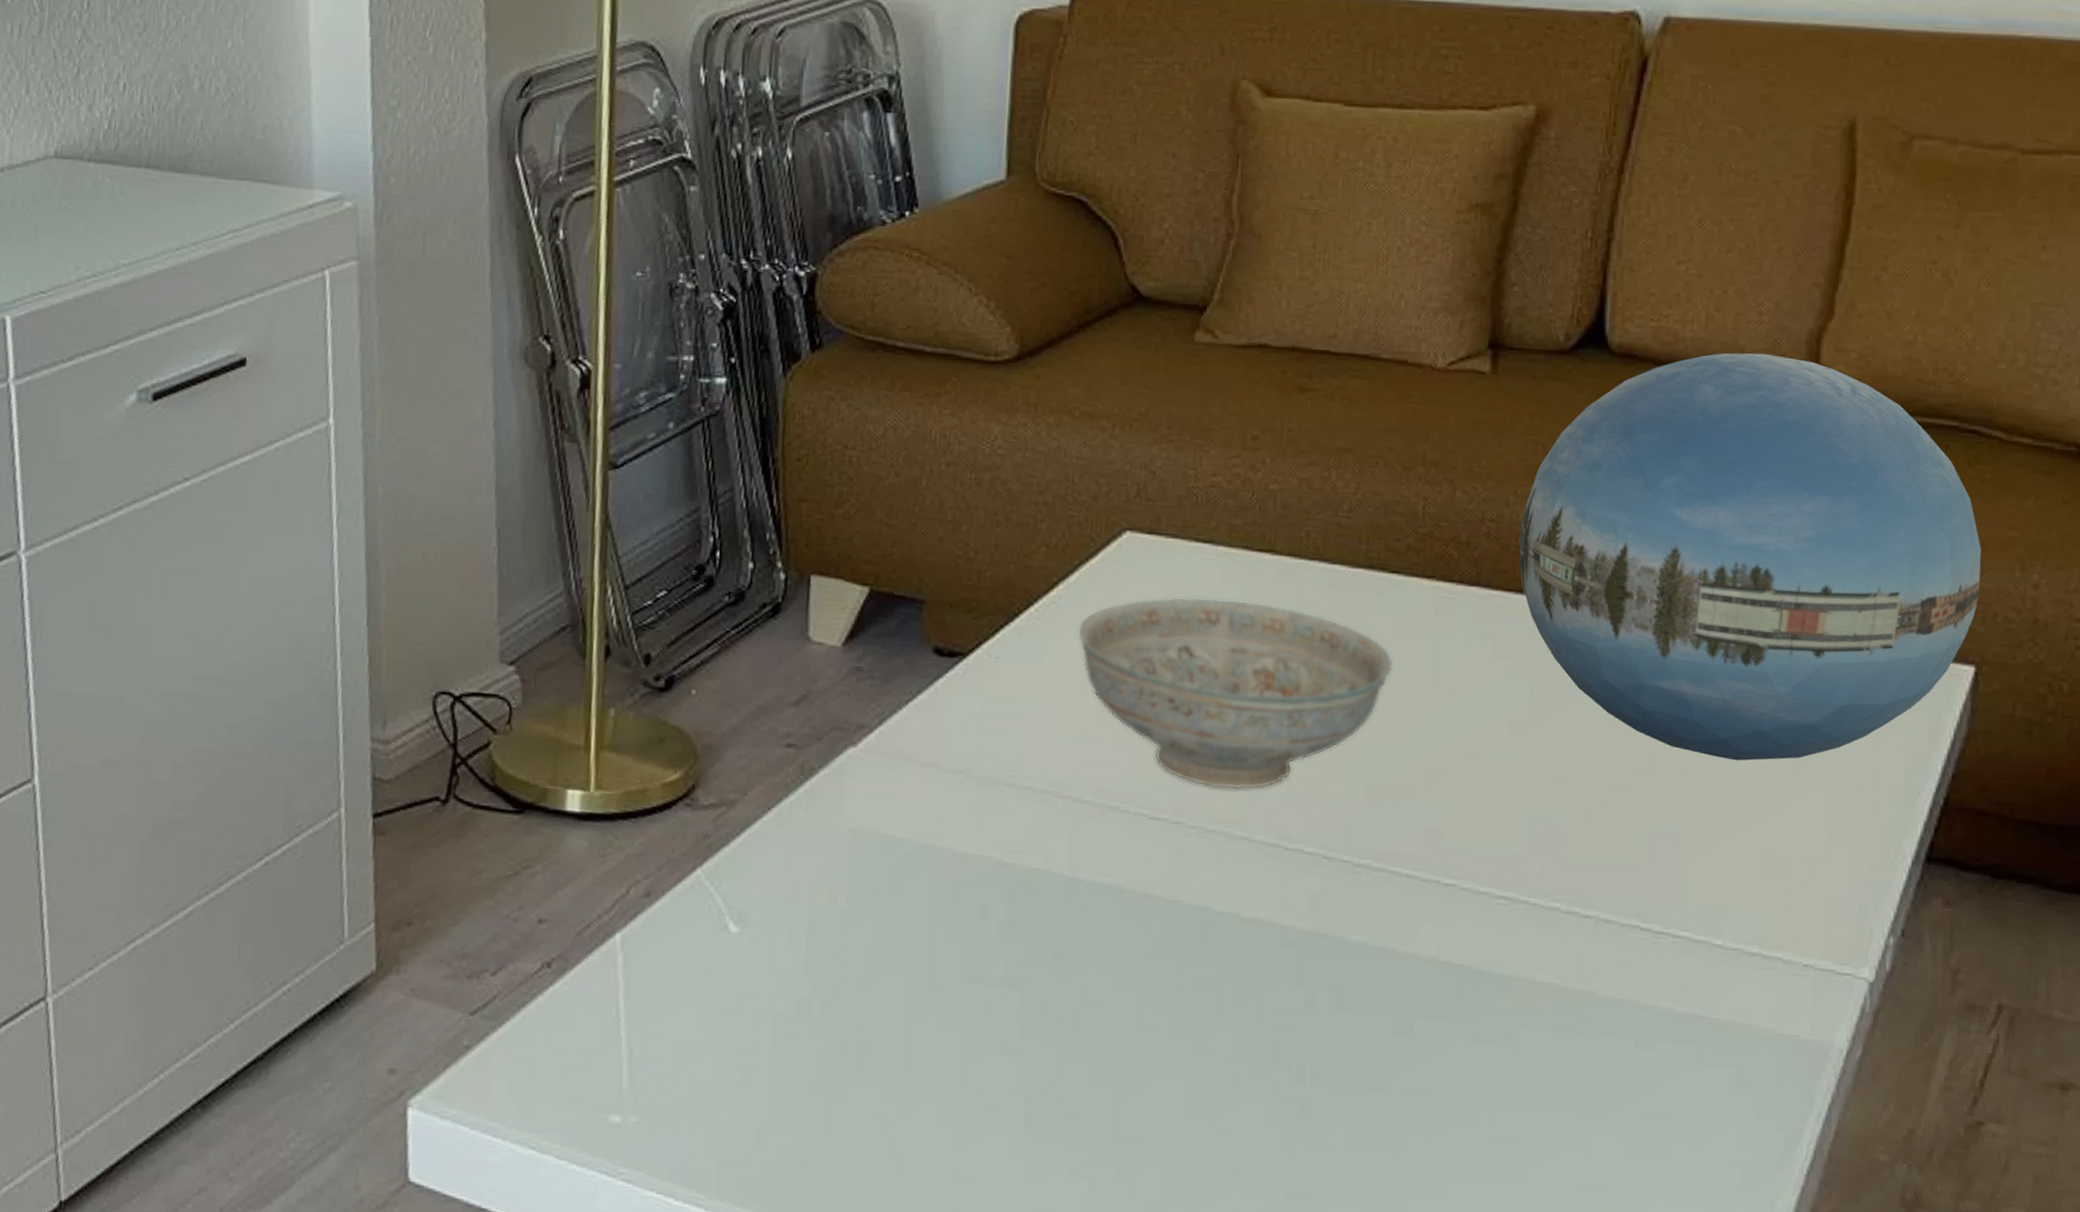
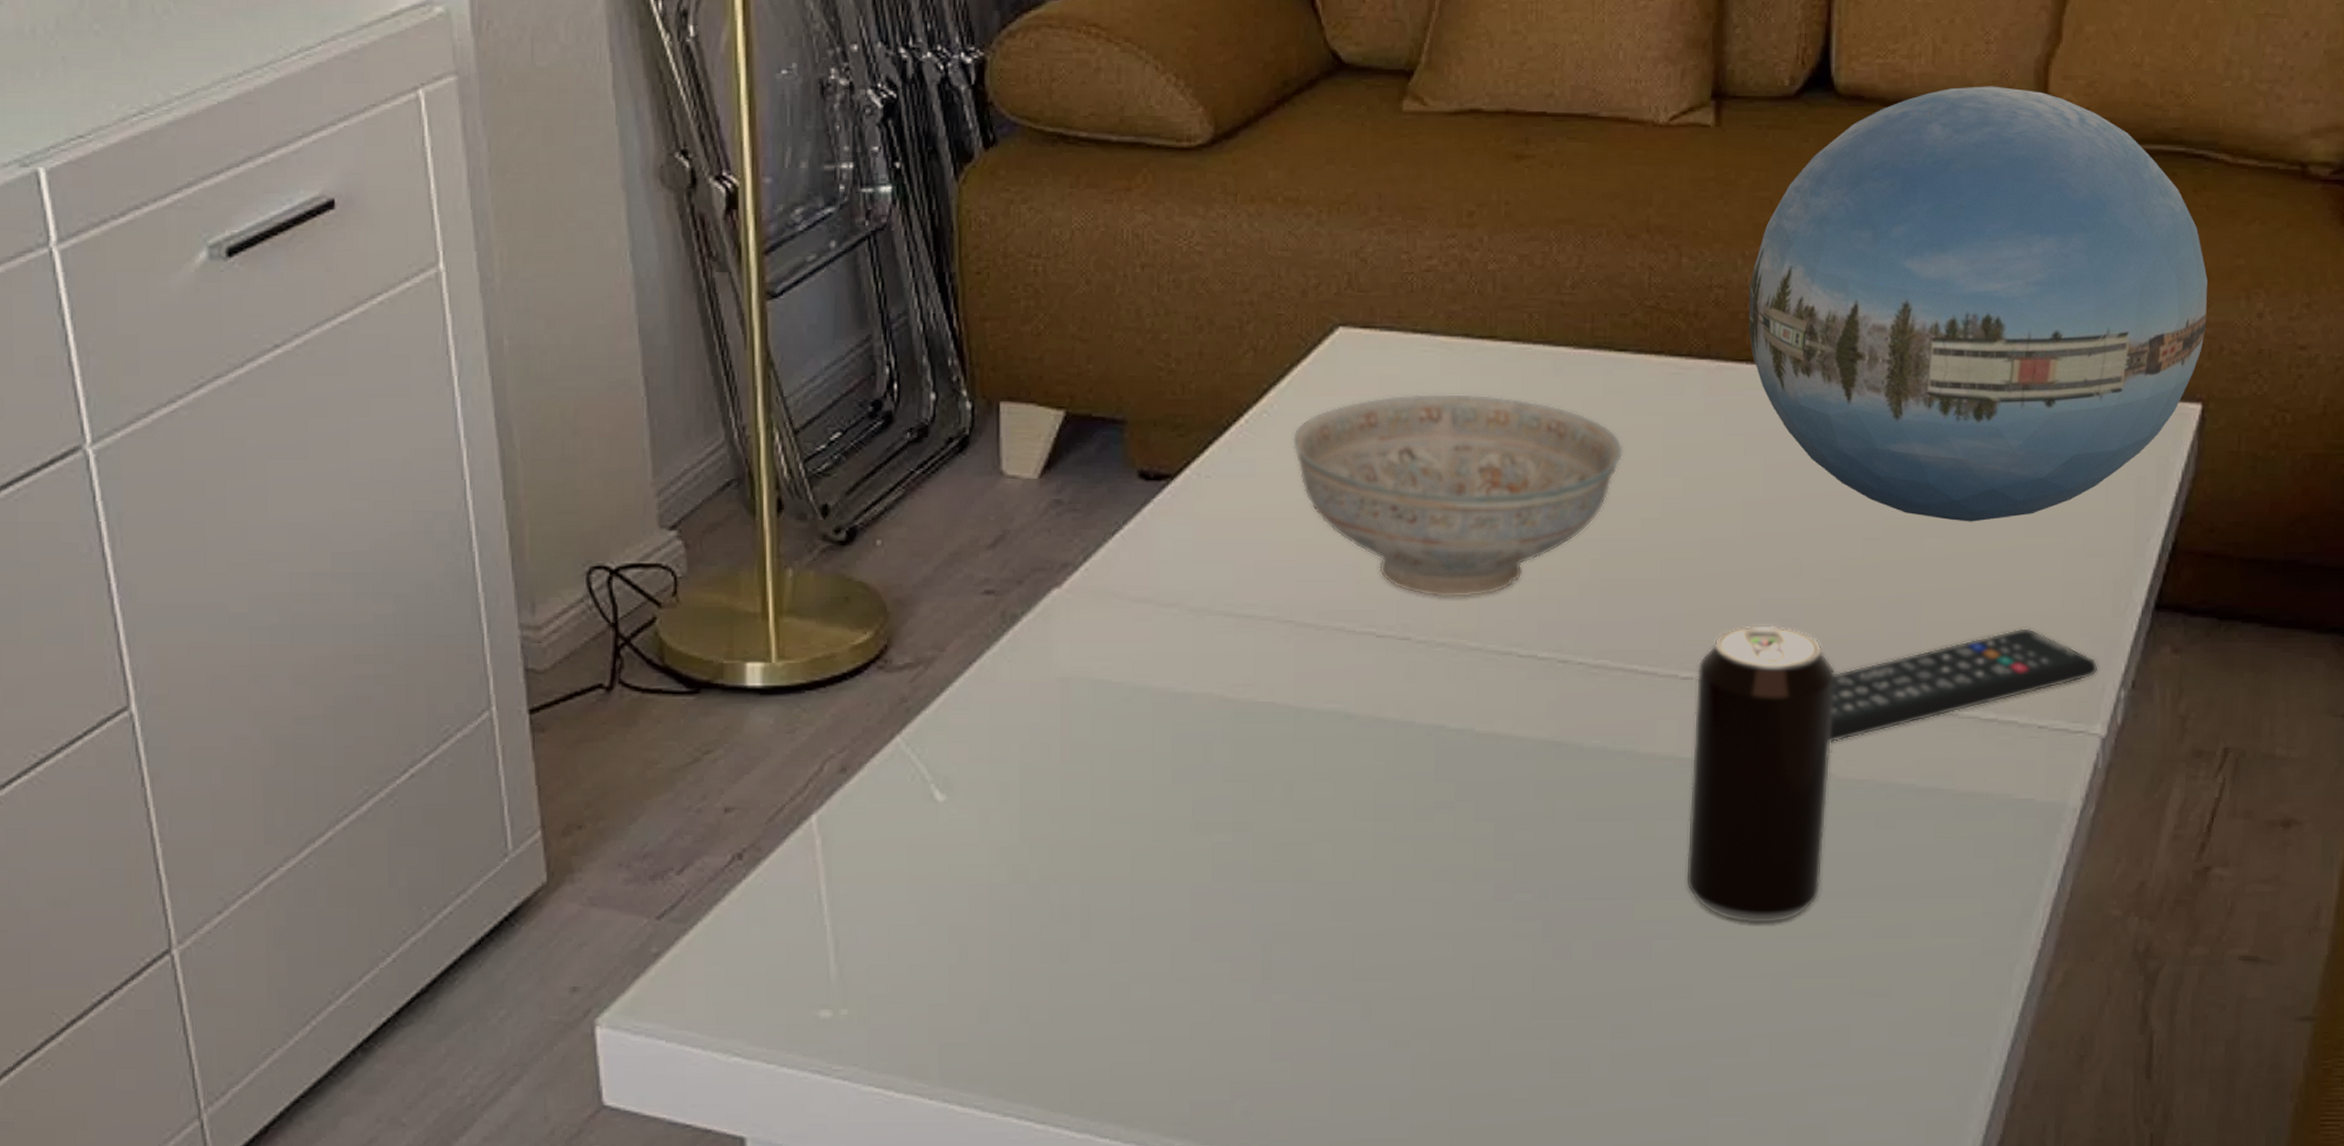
beverage can: none [1442,839,1598,1131] -> present [1685,624,1835,924]
remote control: none [1590,867,1867,962] -> present [1830,628,2099,744]

